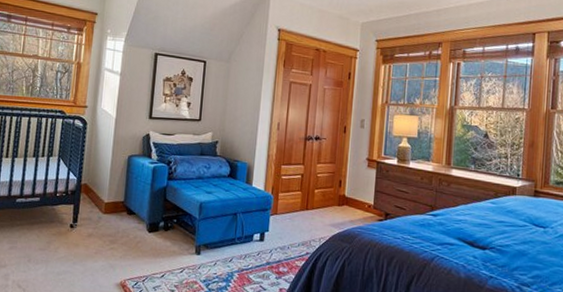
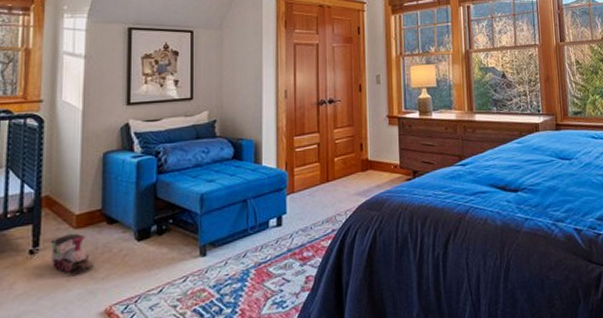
toy train: none [84,217,116,250] -> present [49,234,95,275]

